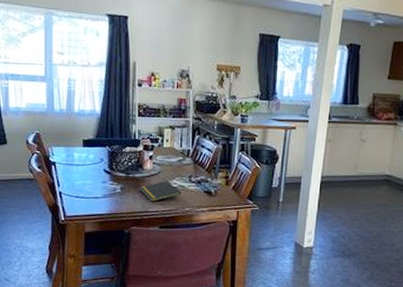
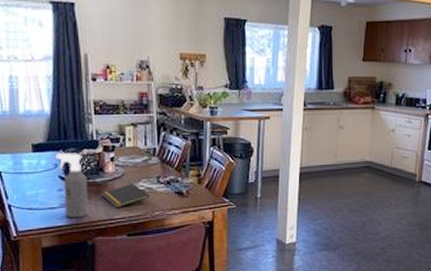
spray bottle: none [102,149,128,209] -> present [56,153,88,219]

